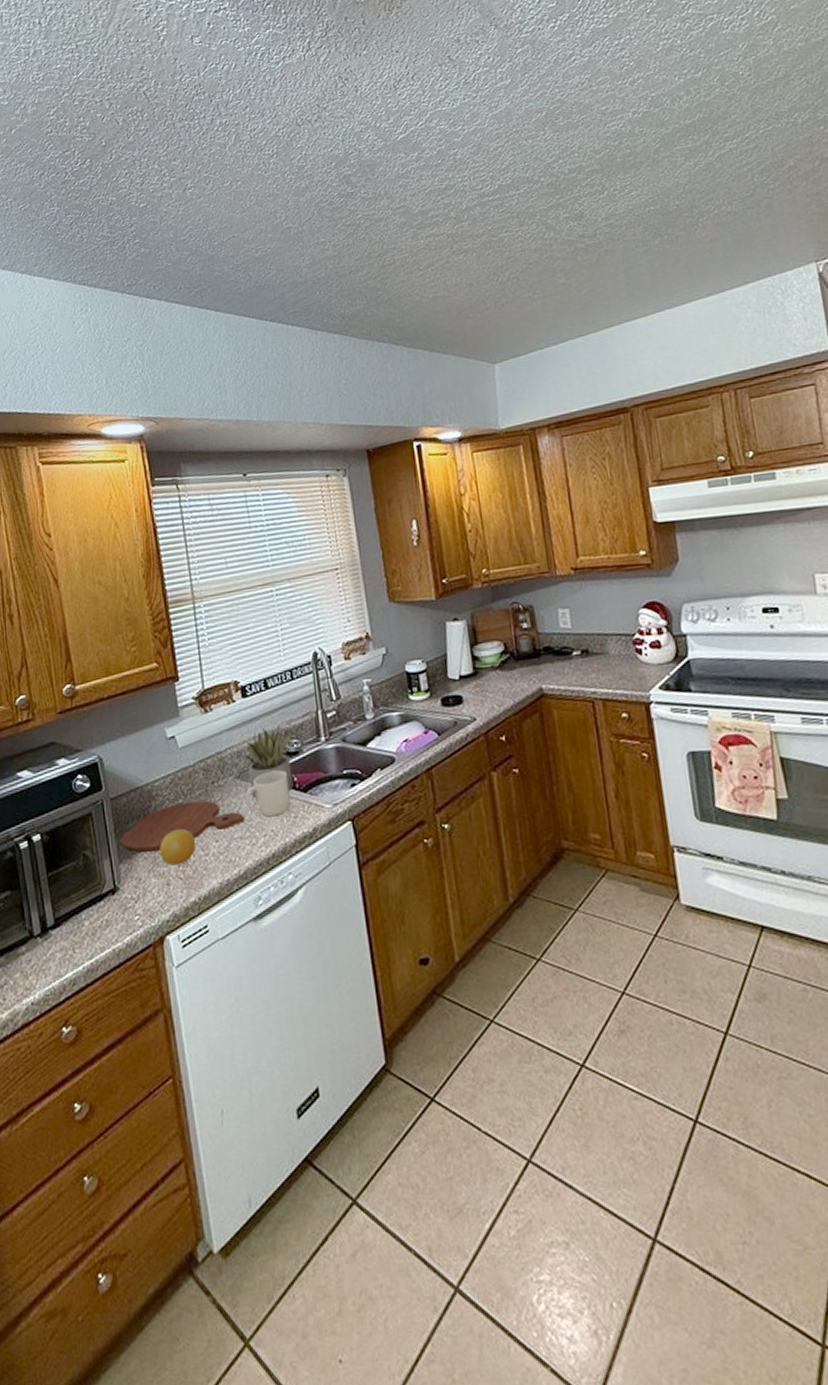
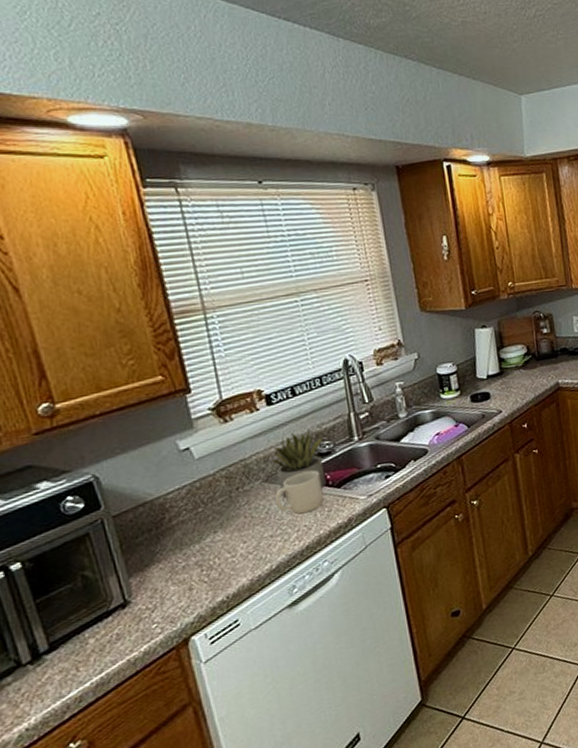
cutting board: present [121,800,245,852] -> none [129,505,275,565]
fruit: present [159,828,197,866] -> none [177,535,222,572]

